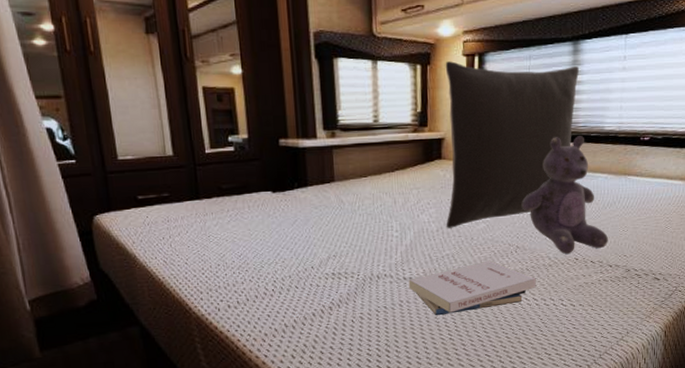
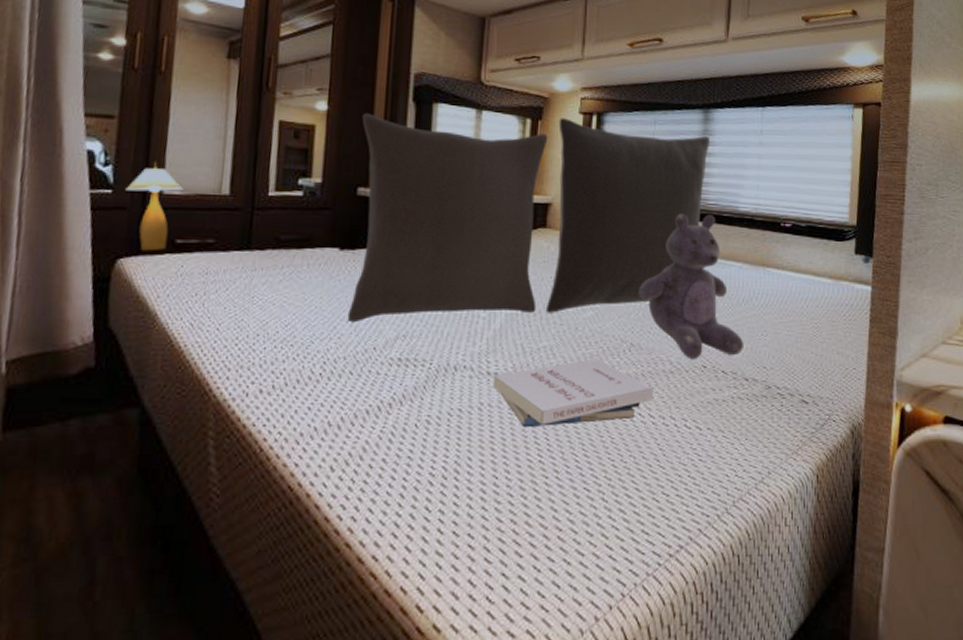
table lamp: none [86,133,134,208] -> present [125,162,184,251]
pillow: none [273,73,439,250] -> present [347,113,548,323]

